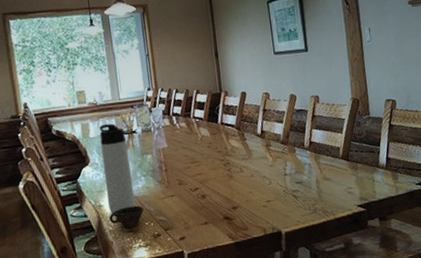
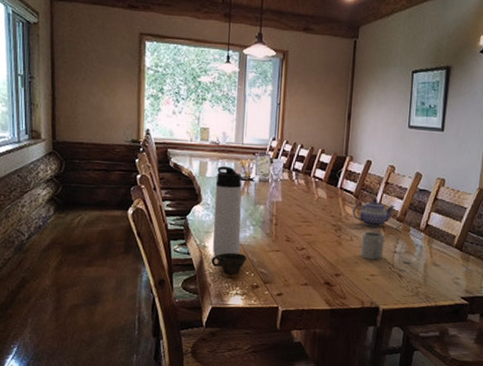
teapot: none [237,127,278,155] -> present [352,199,396,227]
cup: none [250,158,275,187] -> present [360,231,385,260]

